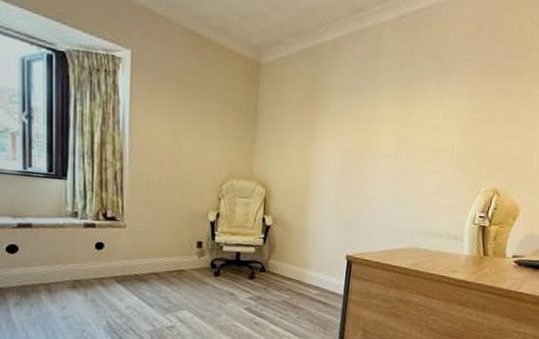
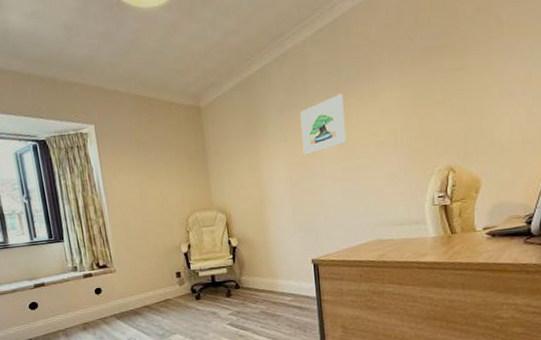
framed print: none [360,89,411,145] -> present [300,94,346,155]

